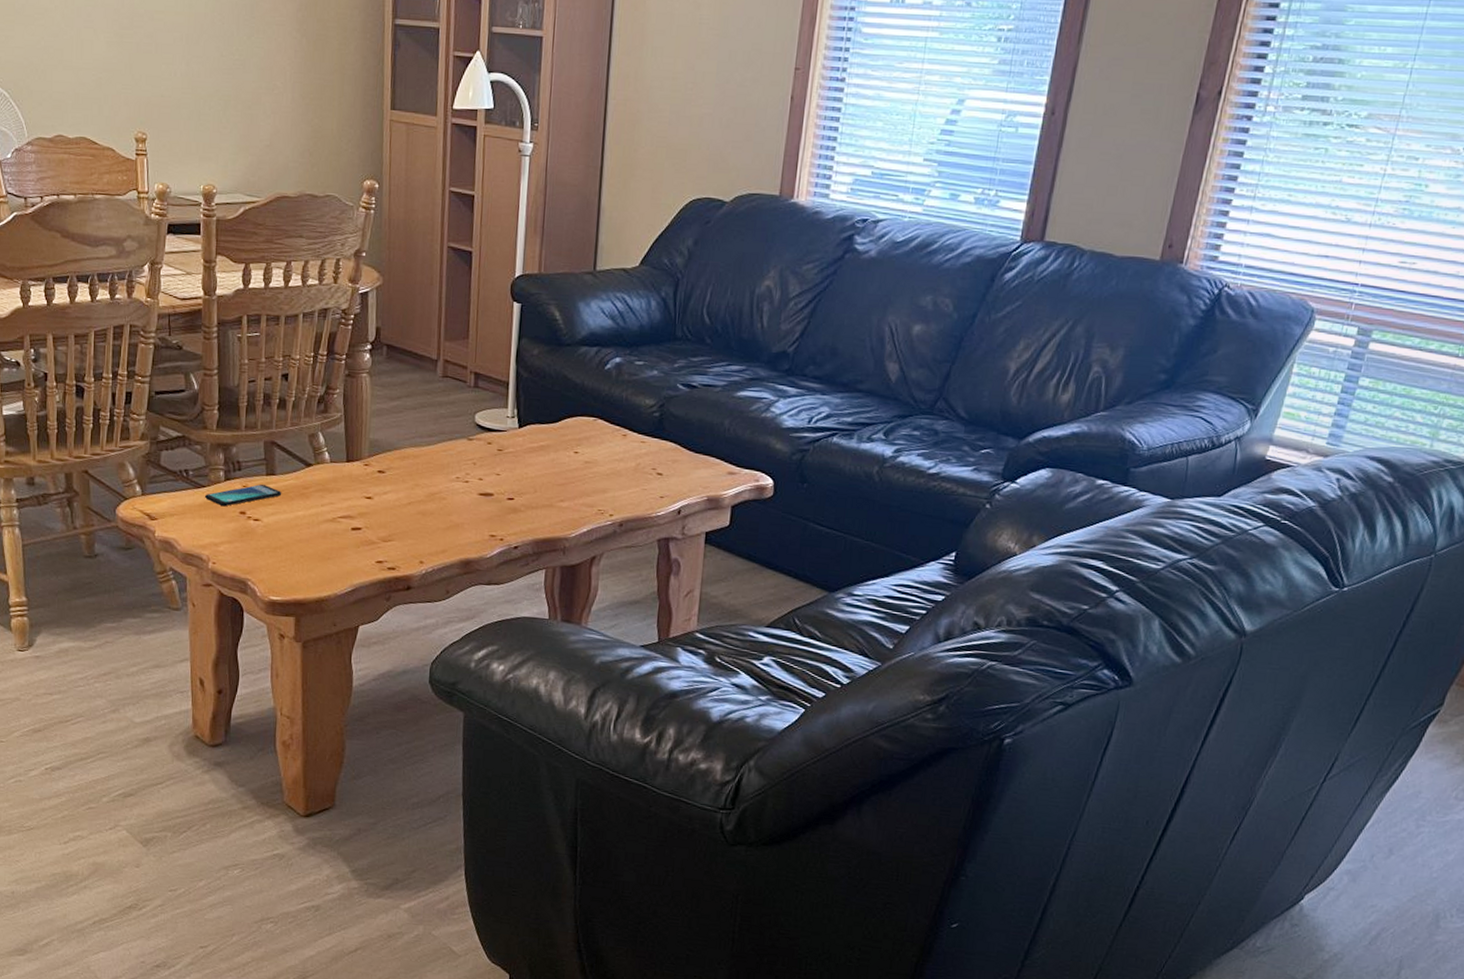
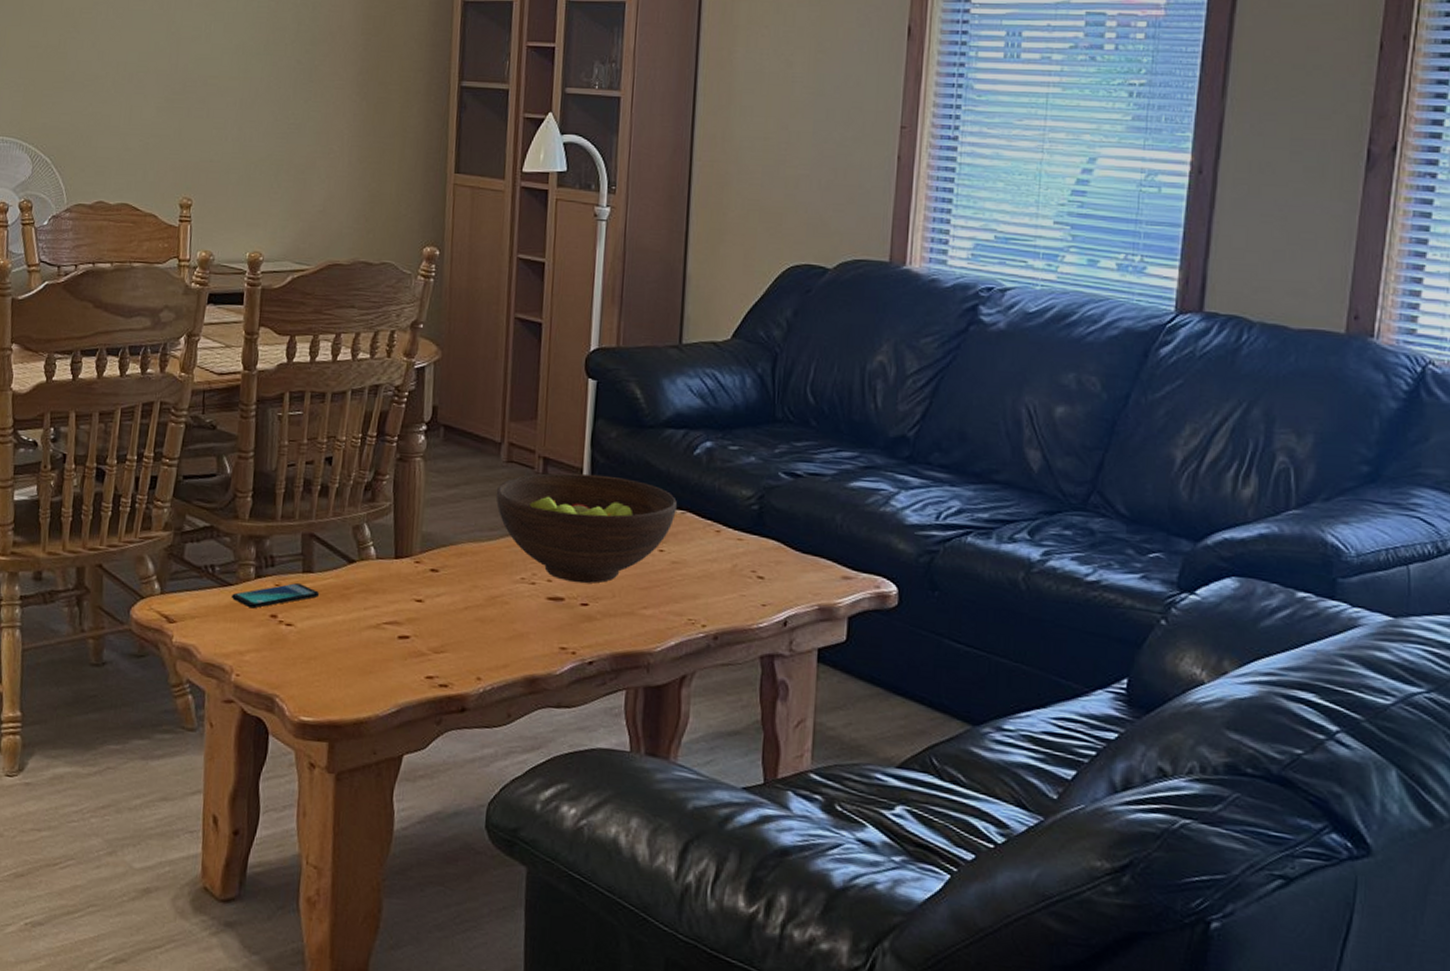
fruit bowl: none [433,386,590,481] -> present [496,472,677,584]

